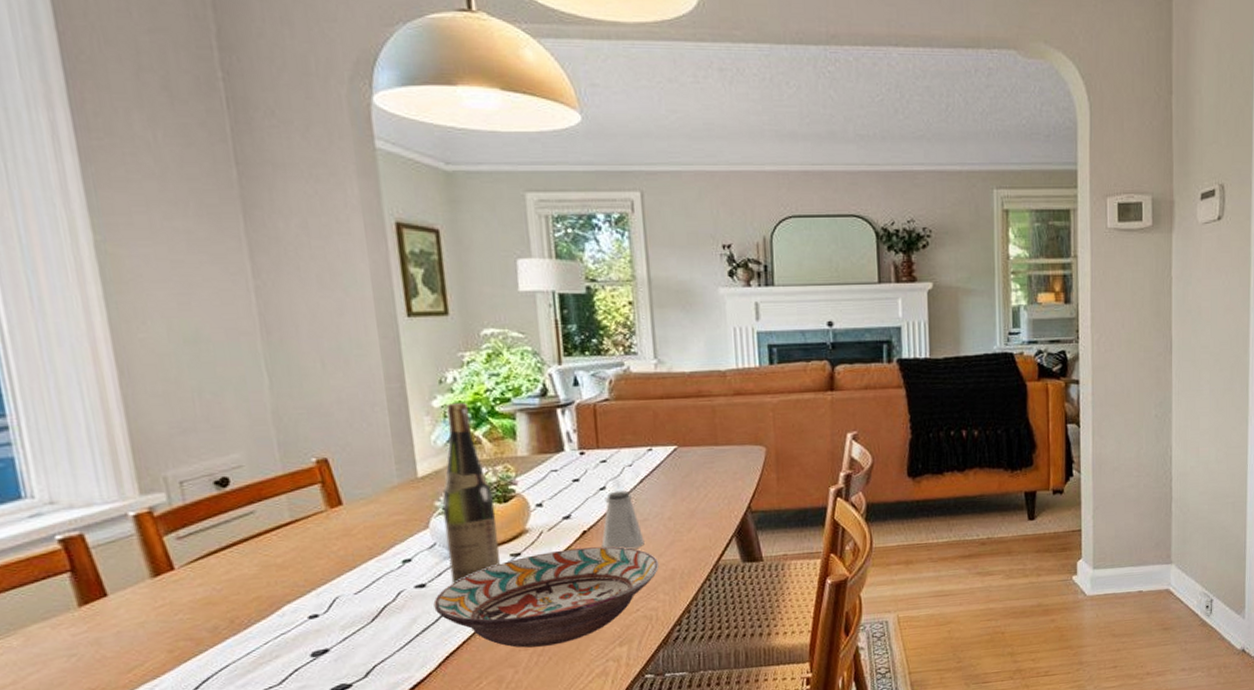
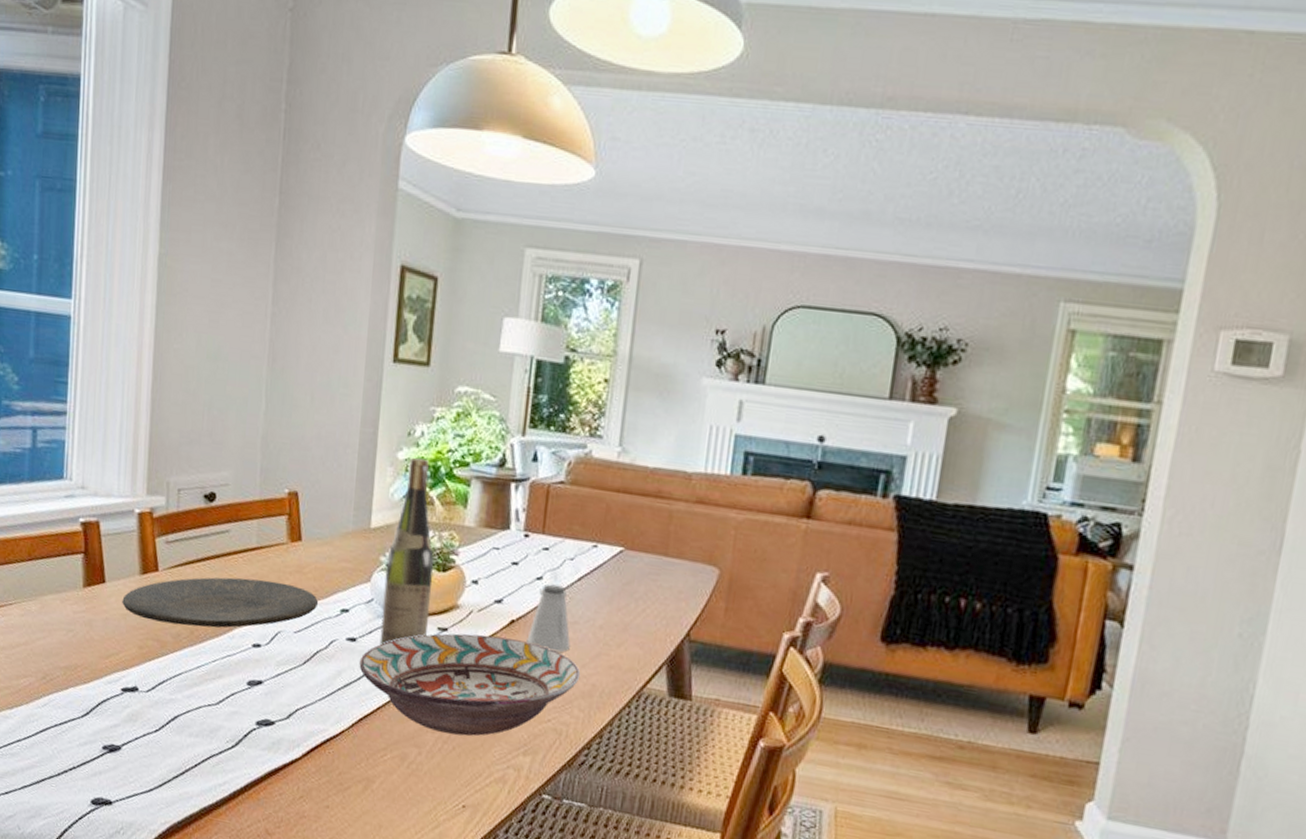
plate: none [134,549,376,622] -> present [122,577,319,628]

